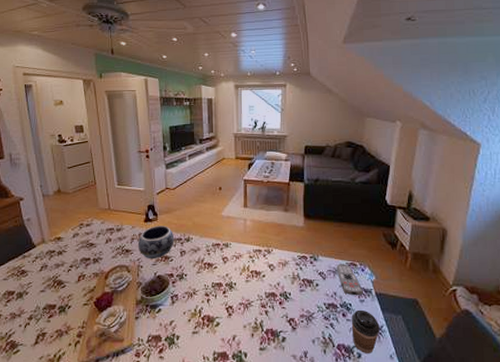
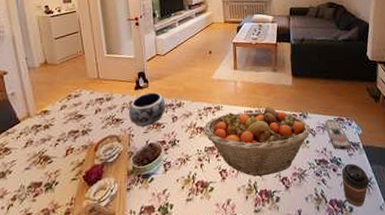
fruit basket: none [211,247,321,316] -> present [204,106,311,177]

